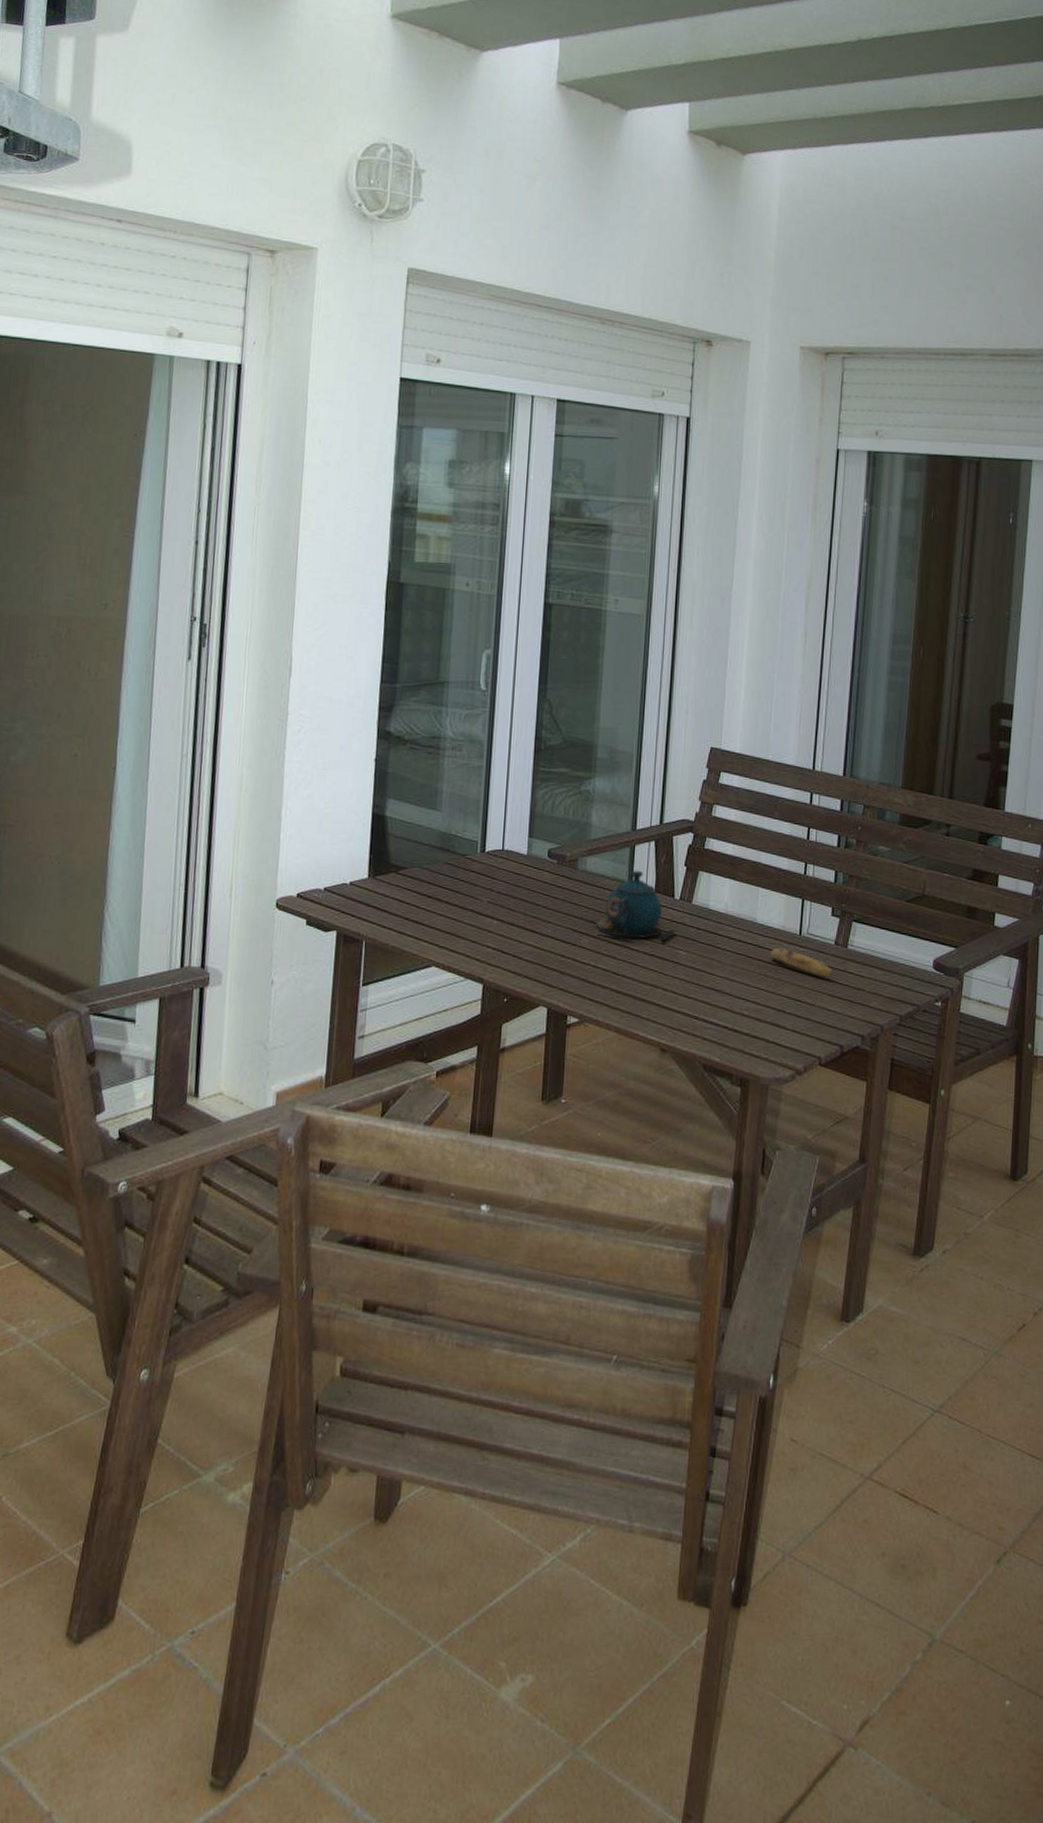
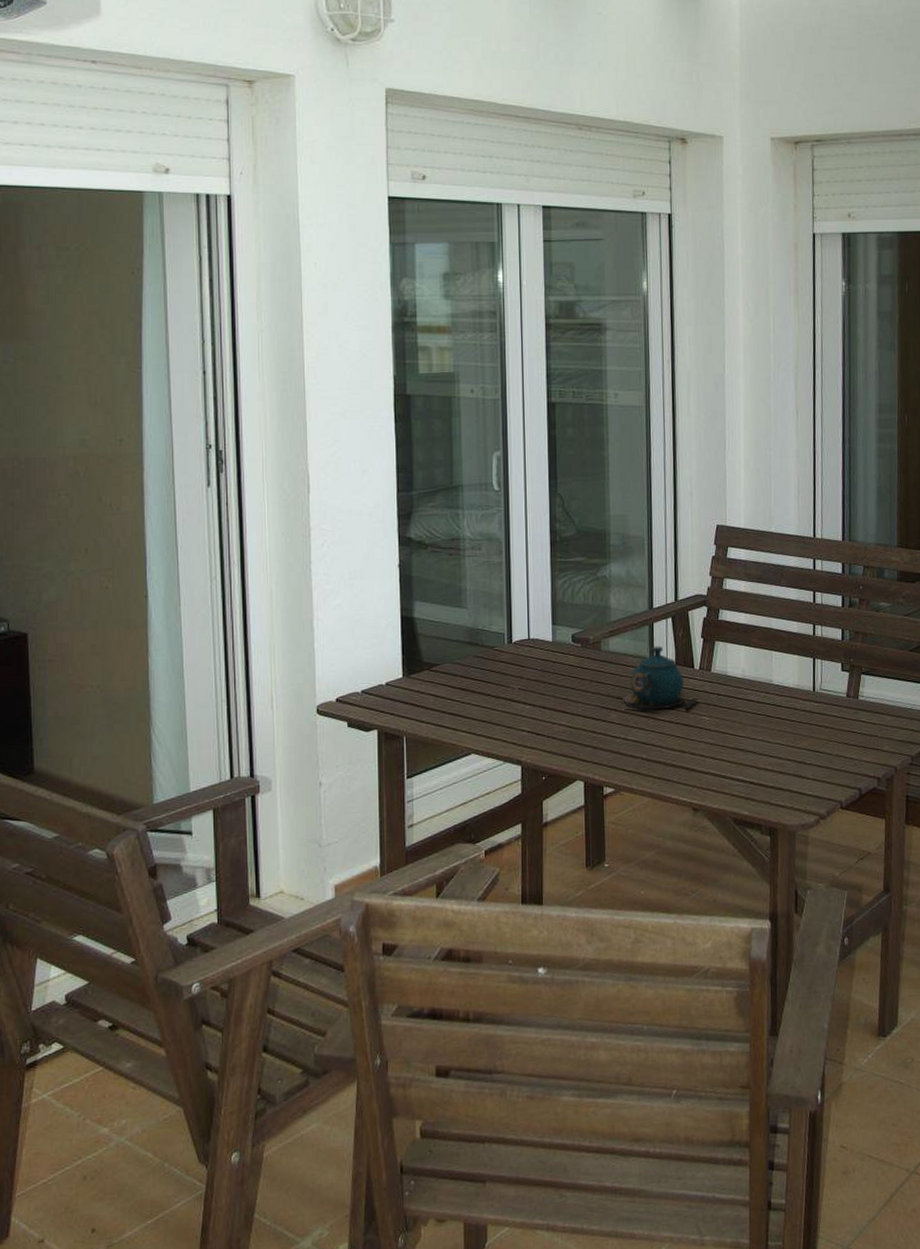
banana: present [770,948,832,977] -> none [788,705,846,728]

